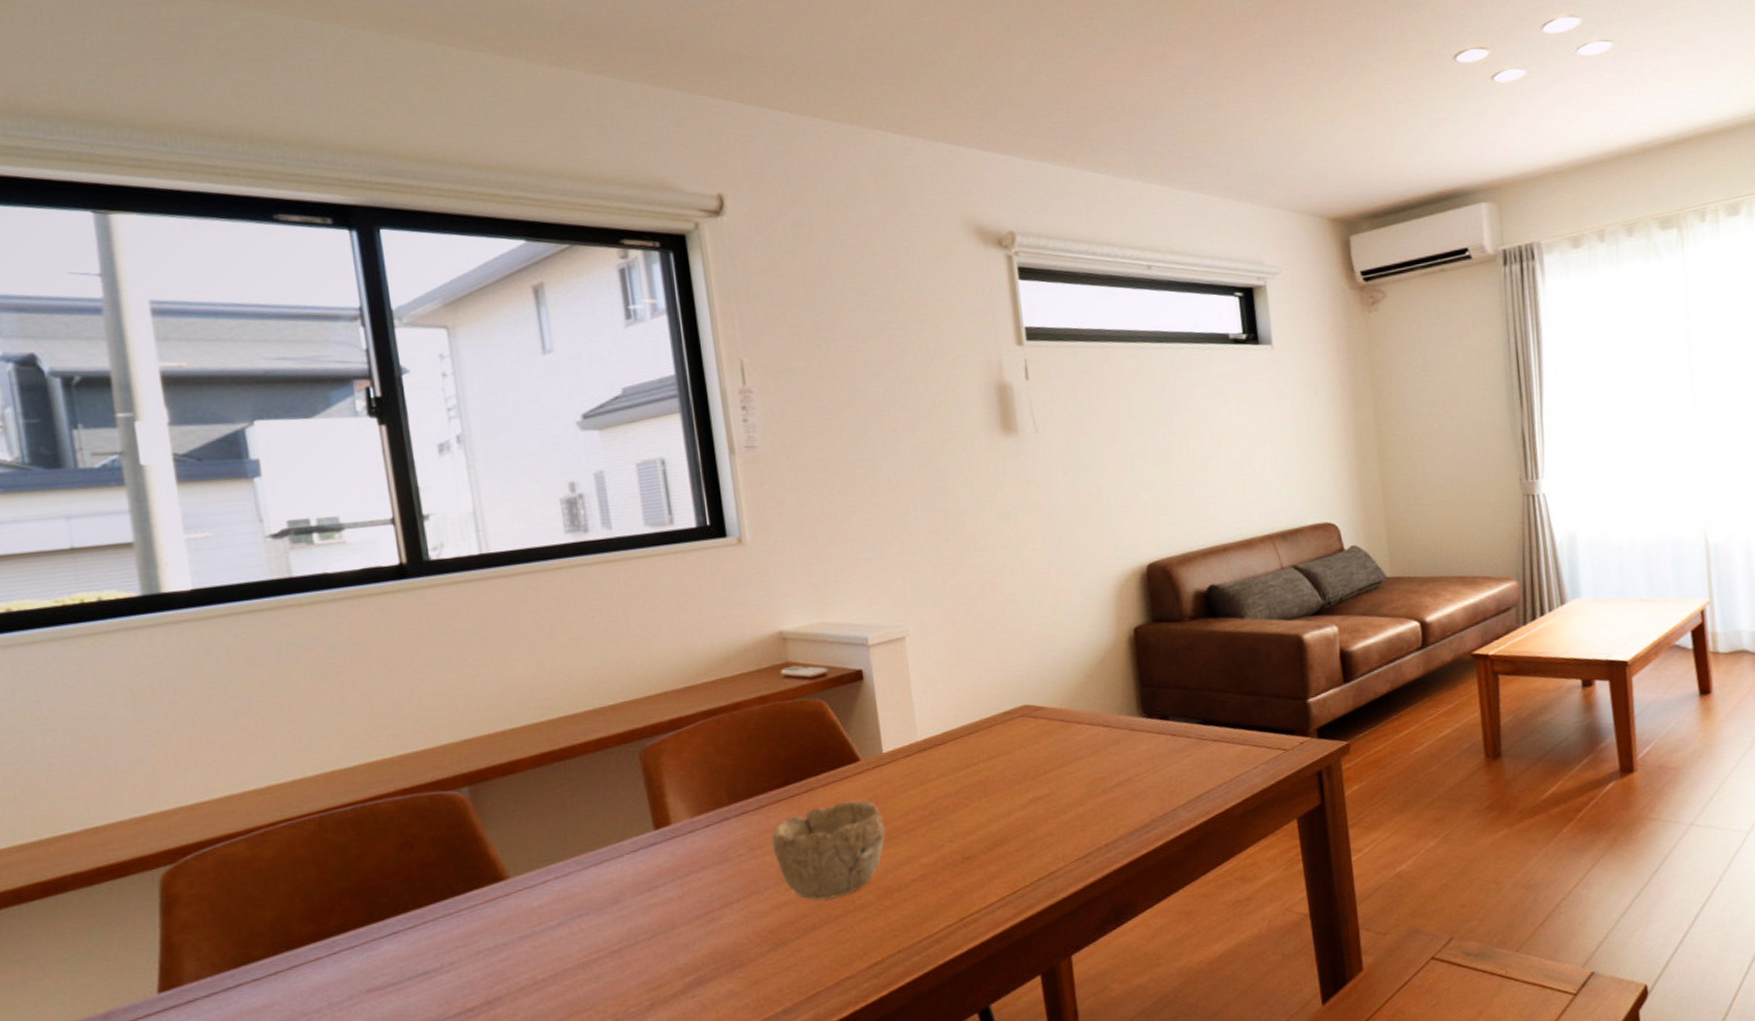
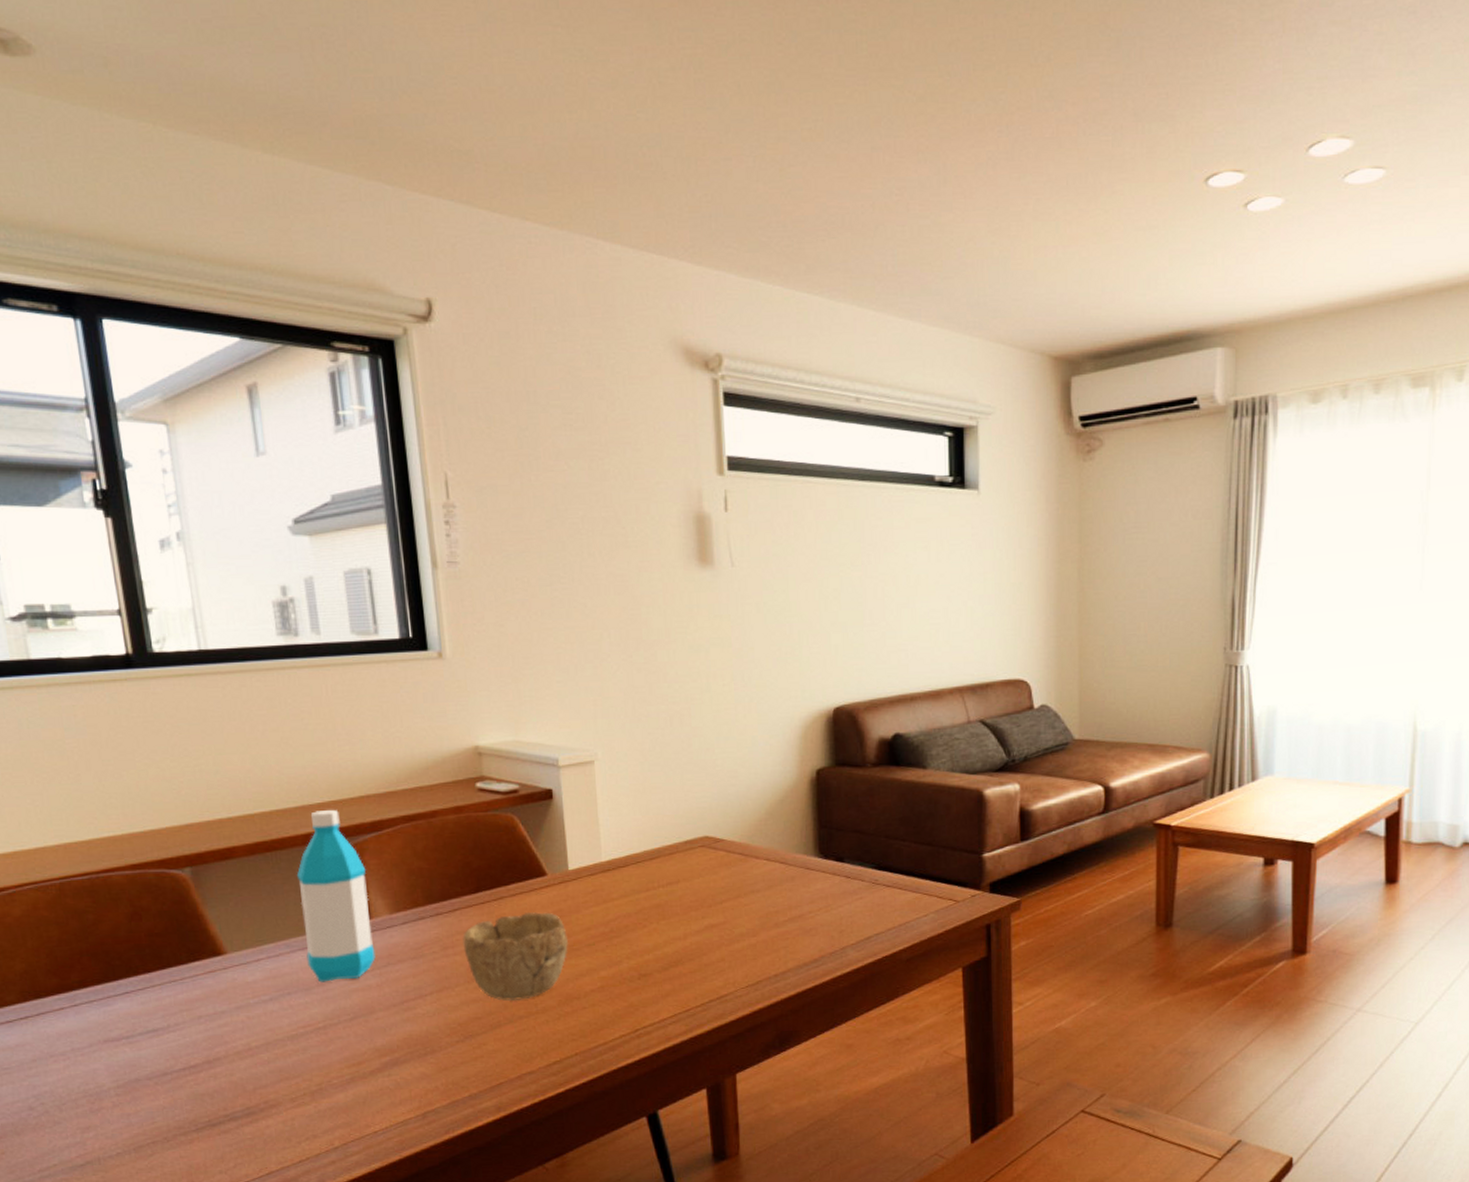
water bottle: none [587,710,676,900] -> present [296,809,376,982]

